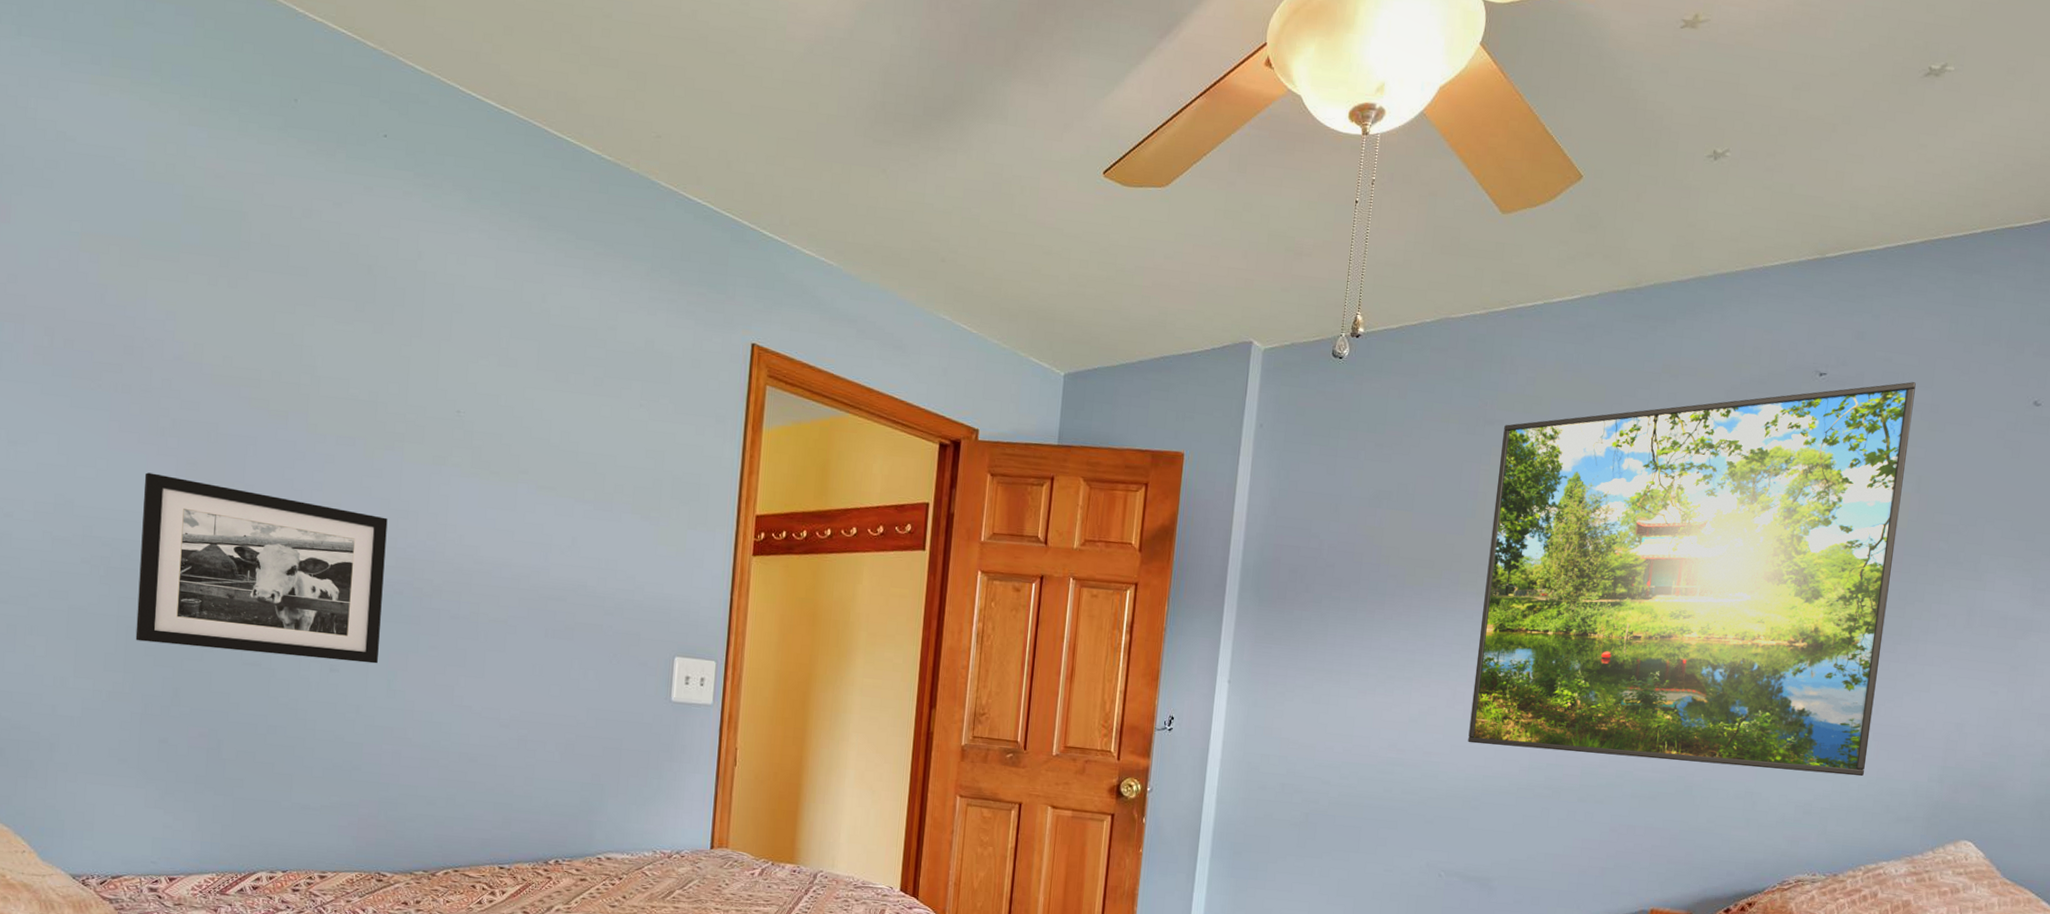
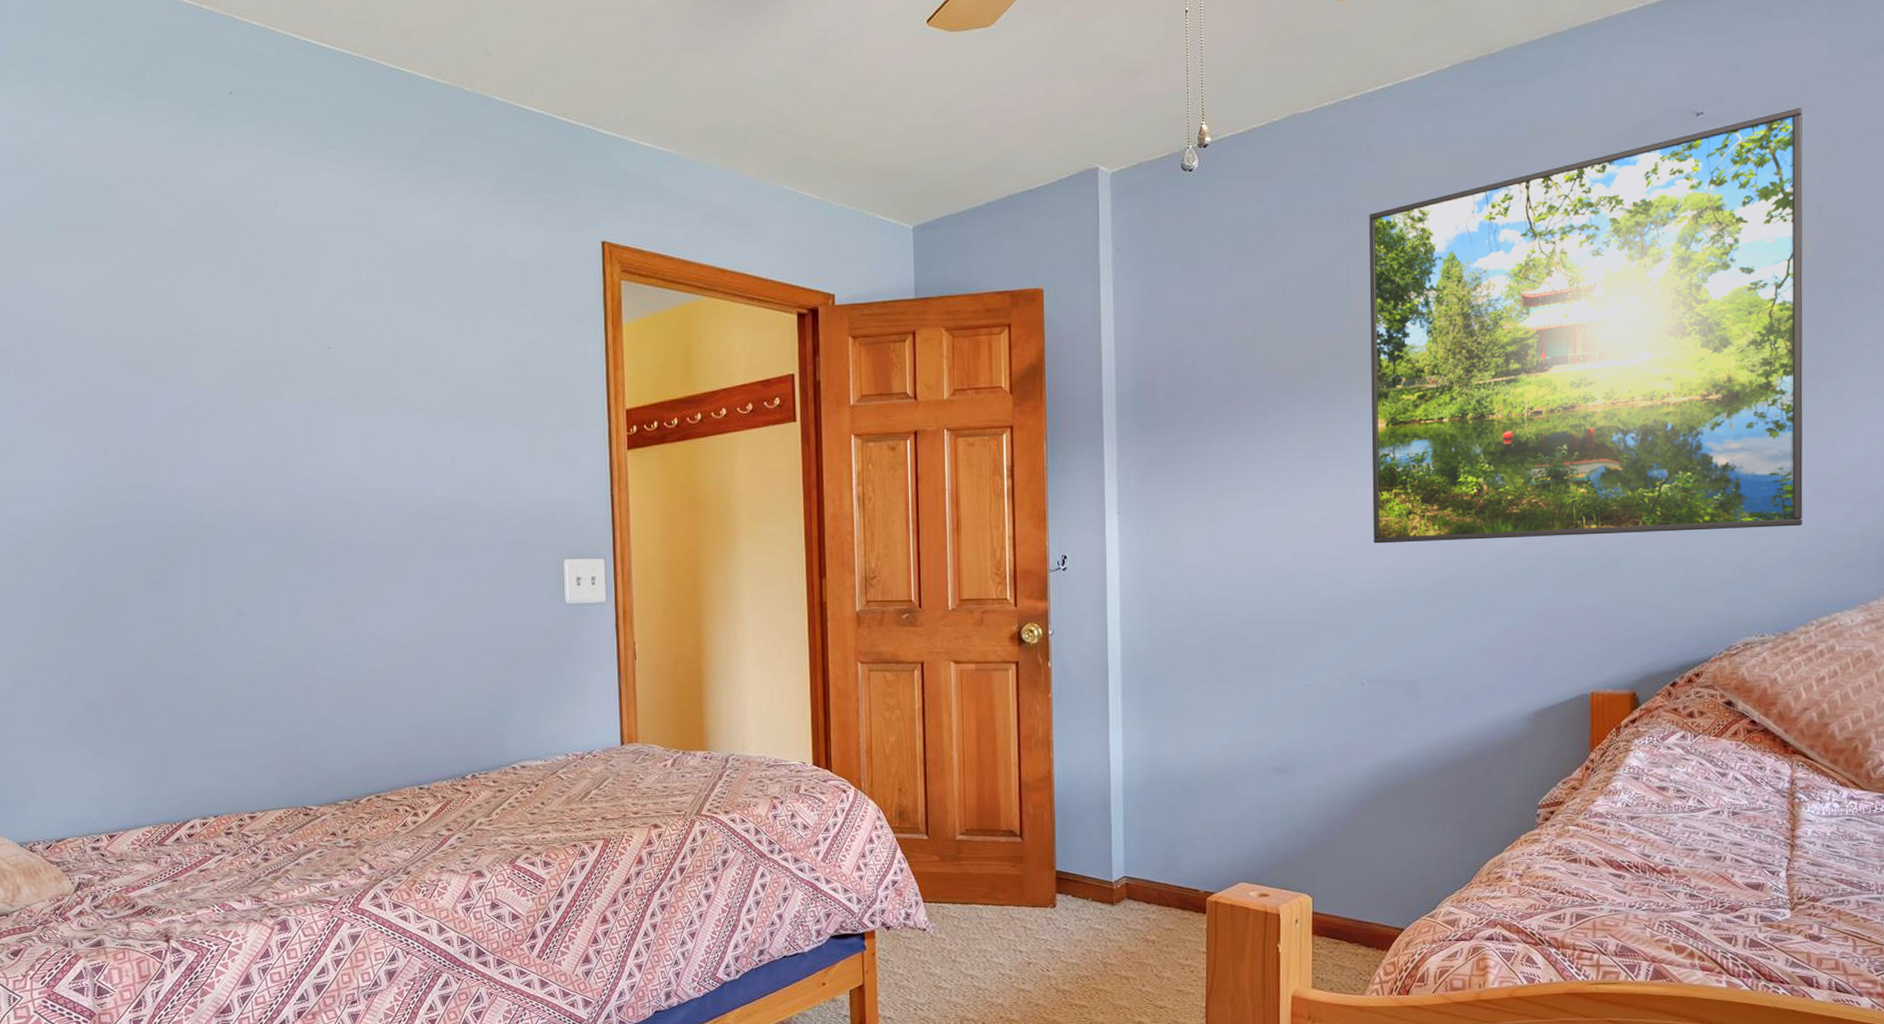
picture frame: present [135,472,388,664] -> none [44,447,281,610]

